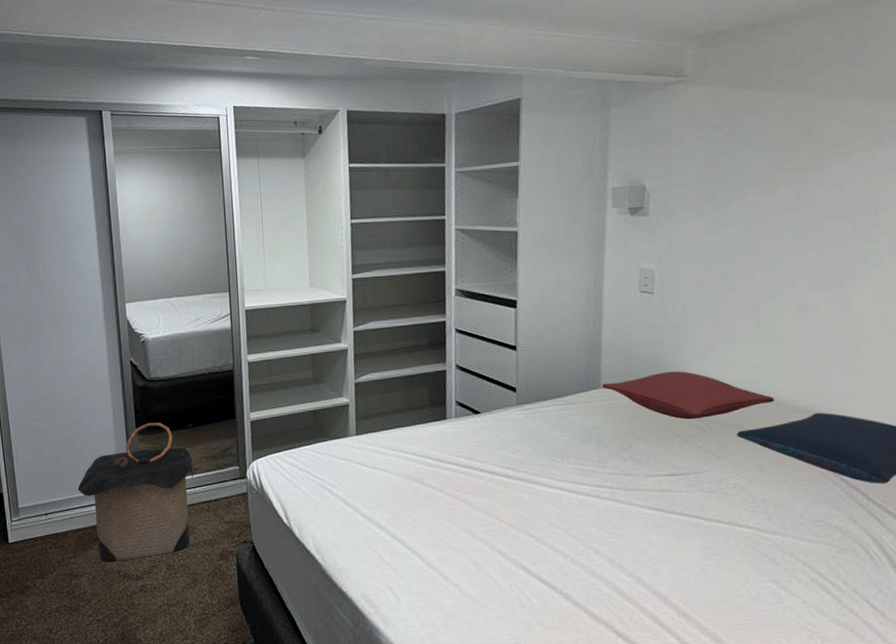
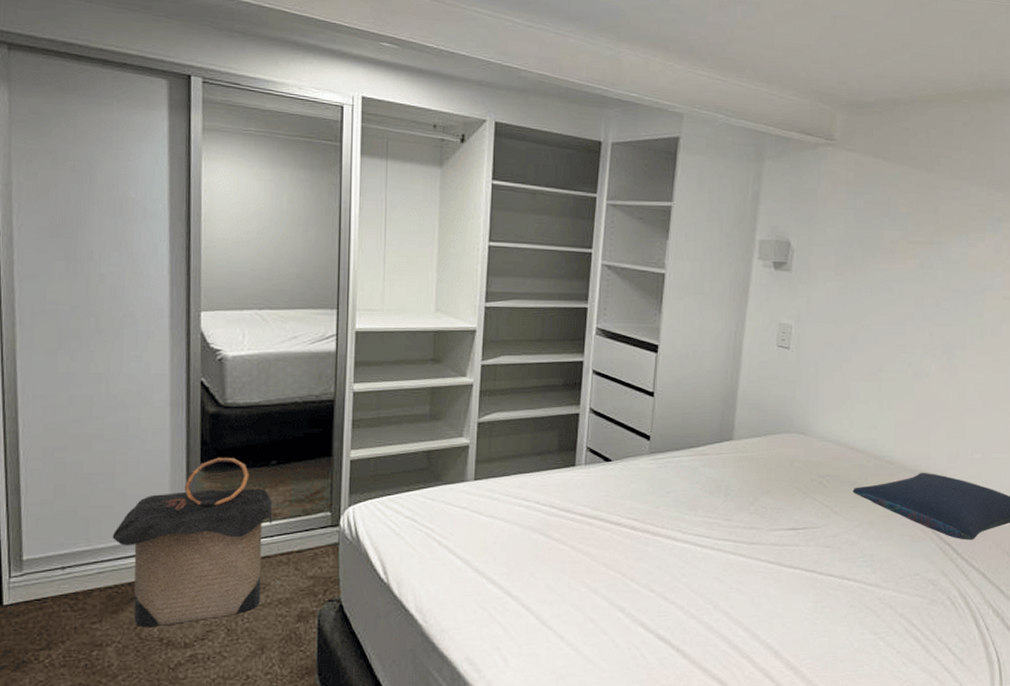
pillow: present [602,371,775,420] -> none [735,427,888,475]

